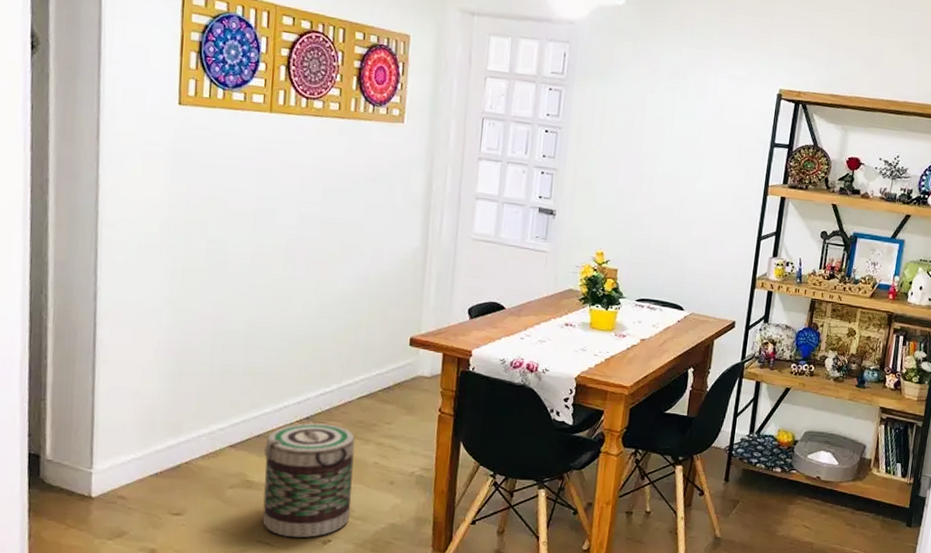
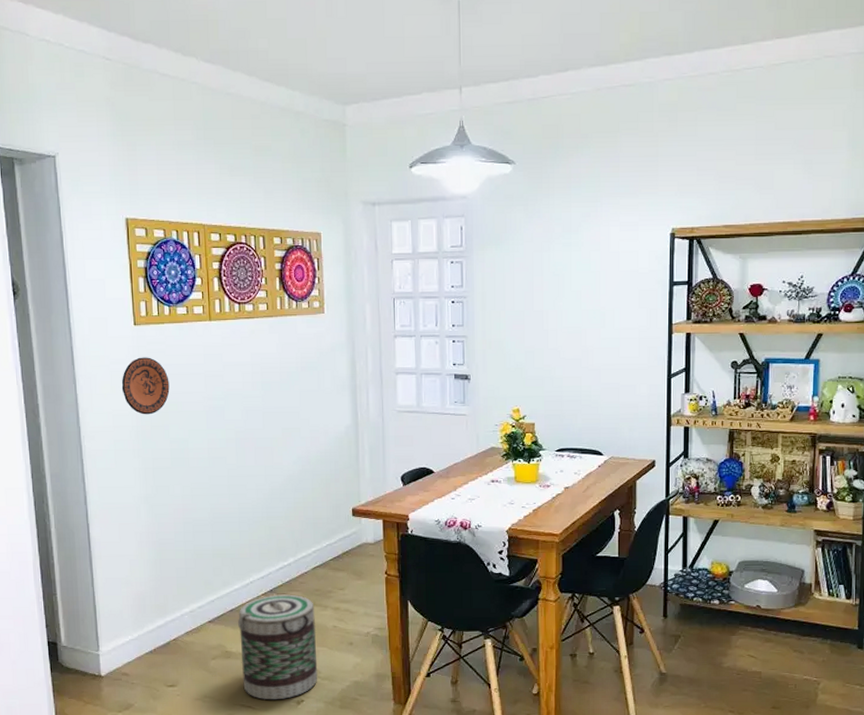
decorative plate: none [155,141,214,208] -> present [121,357,170,415]

